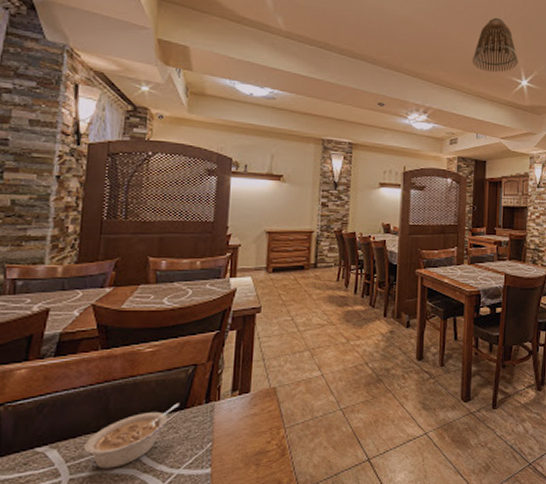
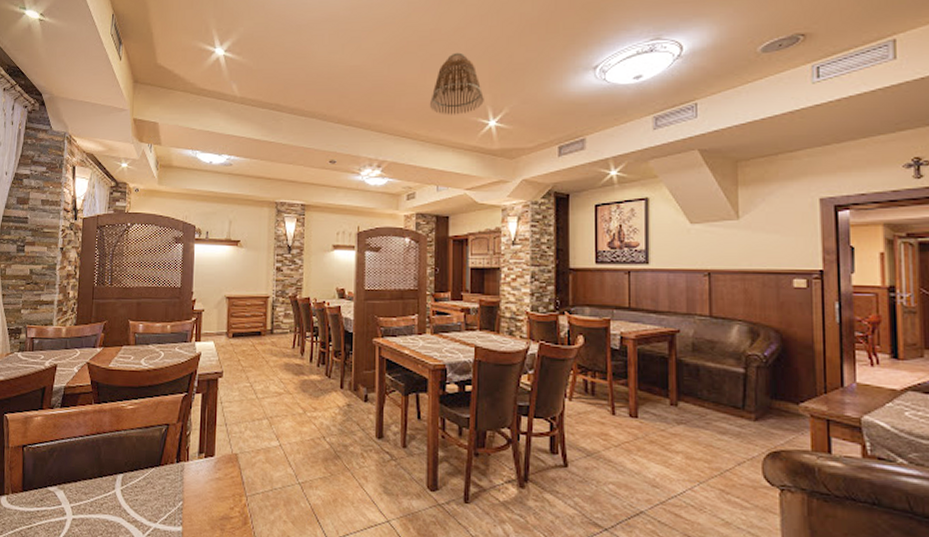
legume: present [83,403,180,469] -> none [82,459,156,514]

